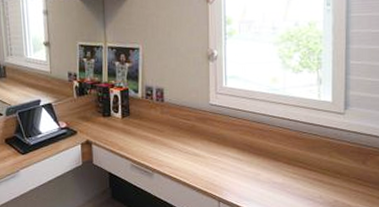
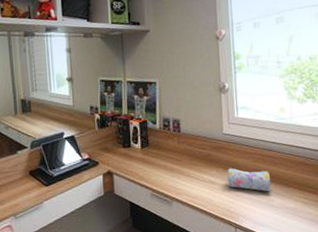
pencil case: none [211,140,259,166] -> present [226,168,271,192]

